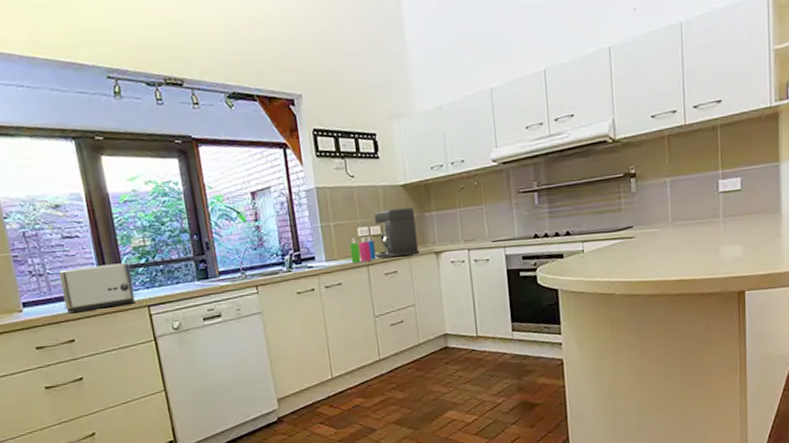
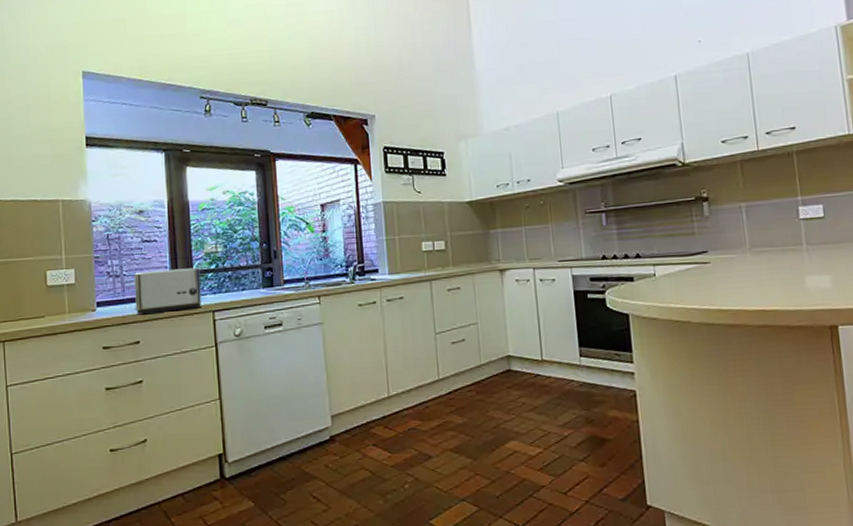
soap dispenser: present [349,236,377,264] -> none [413,251,440,278]
coffee maker: present [374,207,420,259] -> none [439,224,483,275]

